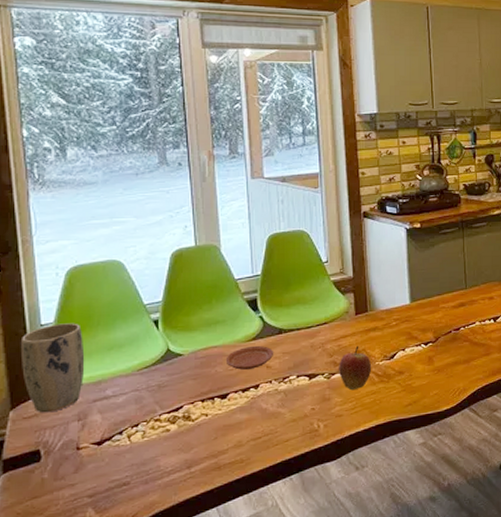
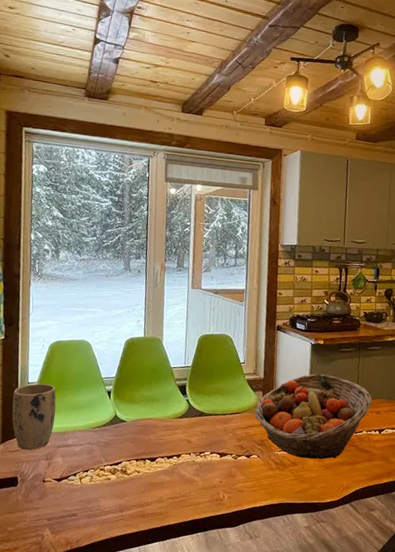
plate: present [225,345,274,371] -> none [157,422,195,442]
apple: present [339,346,372,391] -> none [244,436,272,472]
fruit basket: none [346,263,483,365] -> present [255,374,373,460]

